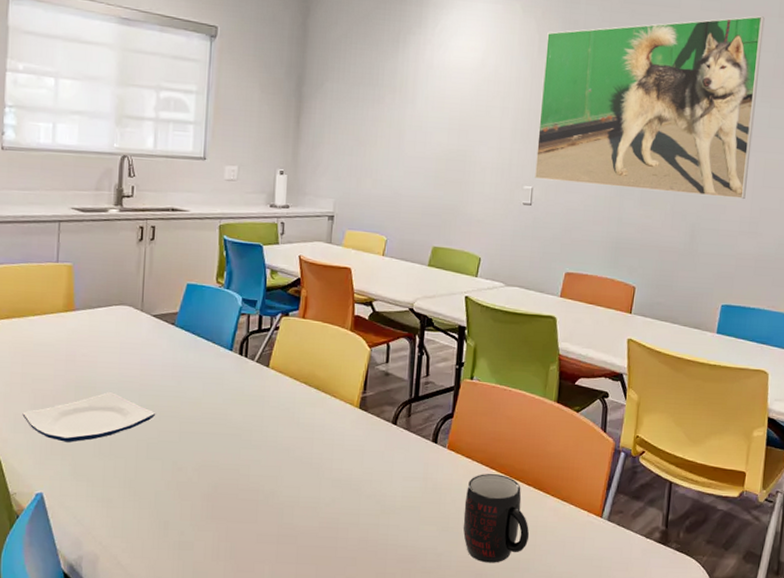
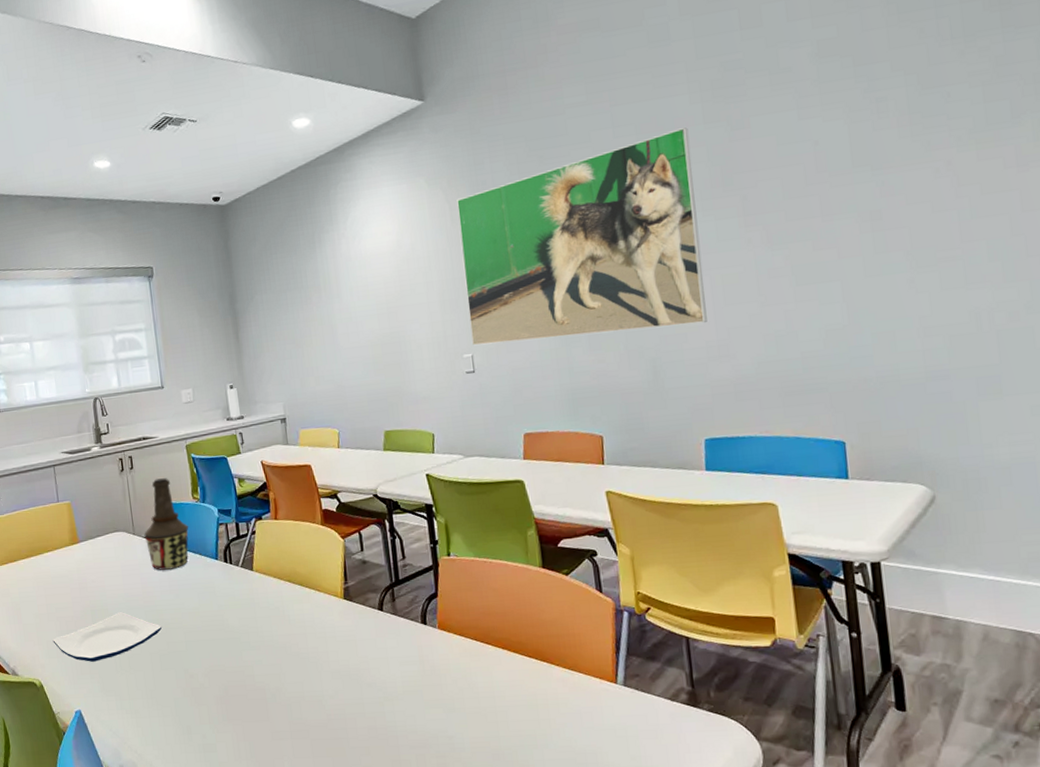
bottle: none [153,255,207,354] -> present [144,478,189,570]
mug: present [463,474,530,563] -> none [465,649,542,742]

